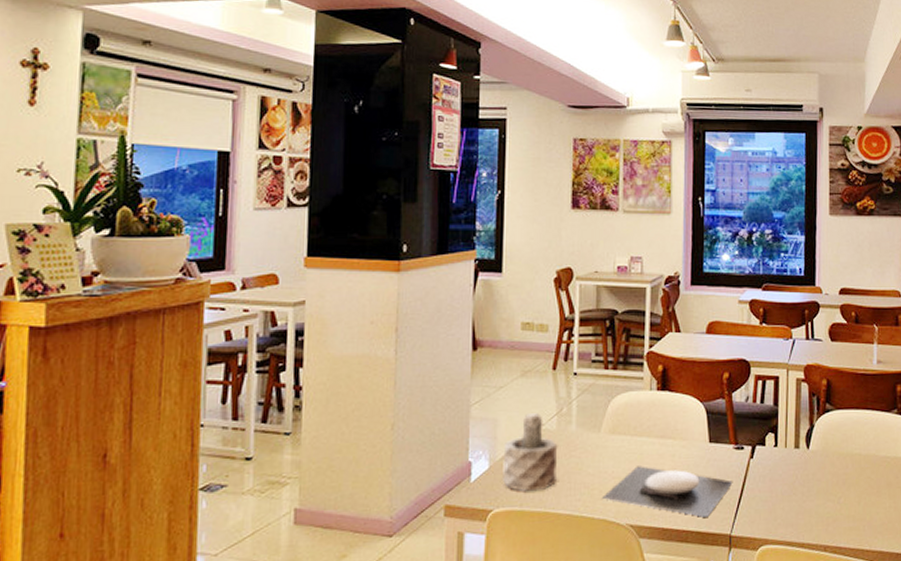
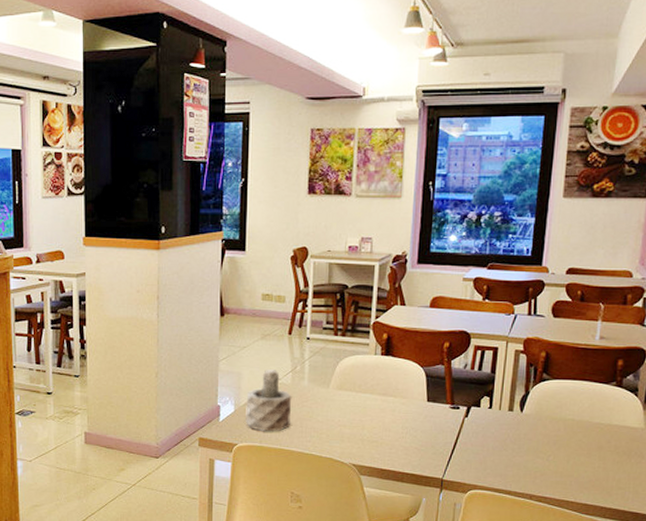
plate: present [602,466,733,517] -> none [329,417,448,463]

